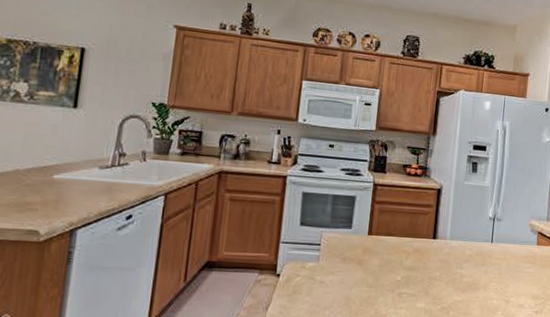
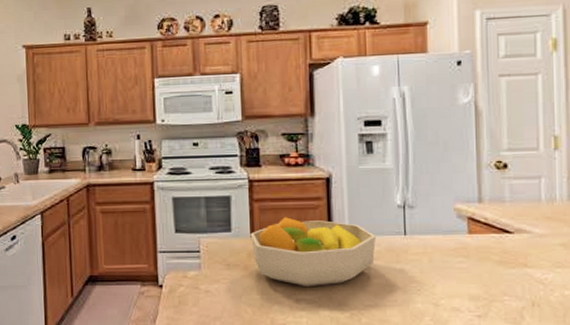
fruit bowl: none [367,219,470,282] -> present [250,217,376,286]

